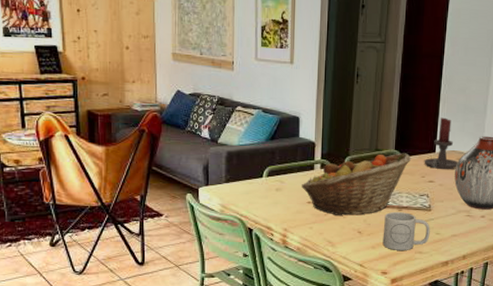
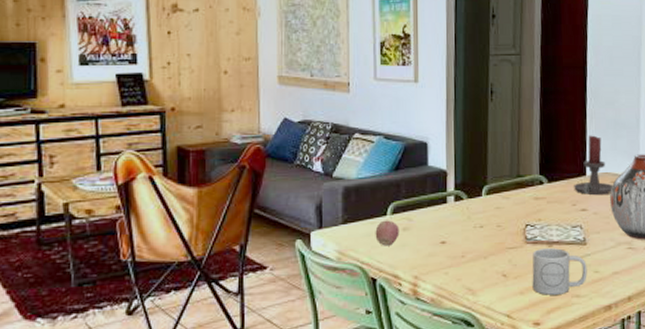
apple: none [252,181,273,203] -> present [375,220,399,246]
fruit basket: present [302,153,412,215] -> none [433,178,559,256]

